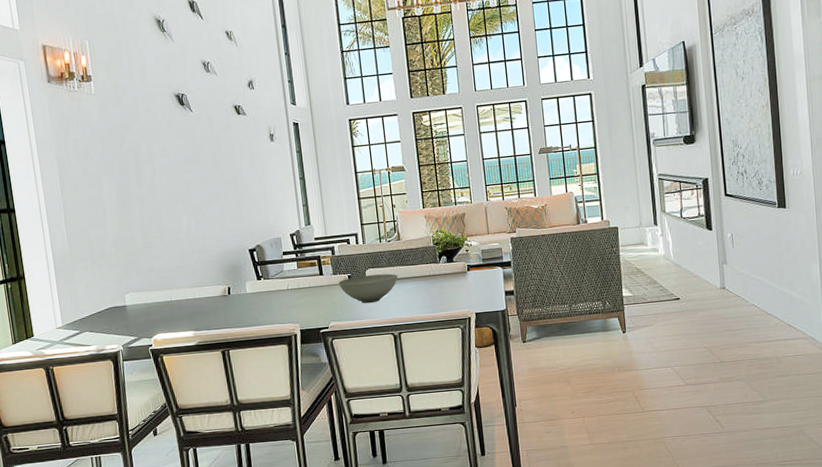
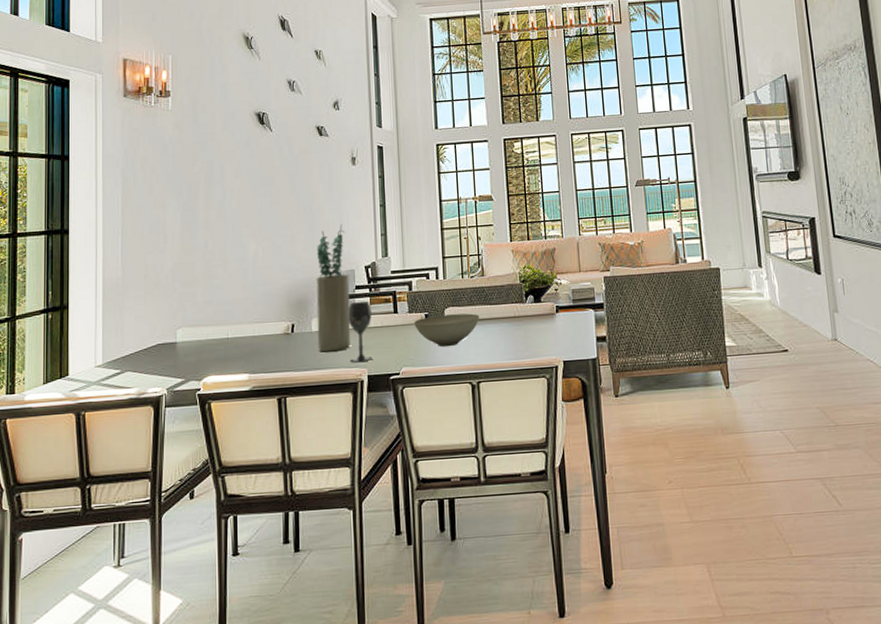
vase: none [244,197,283,311] -> present [316,224,351,352]
wine glass: none [277,265,303,319] -> present [348,300,372,363]

